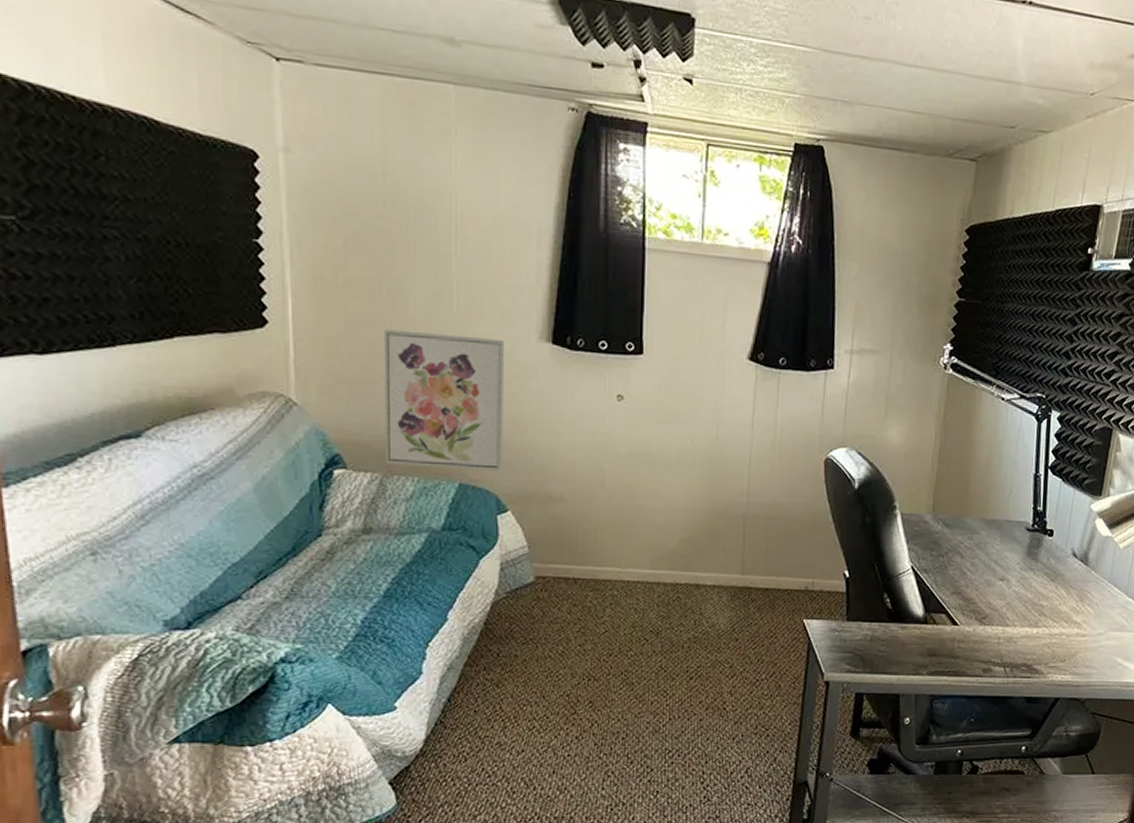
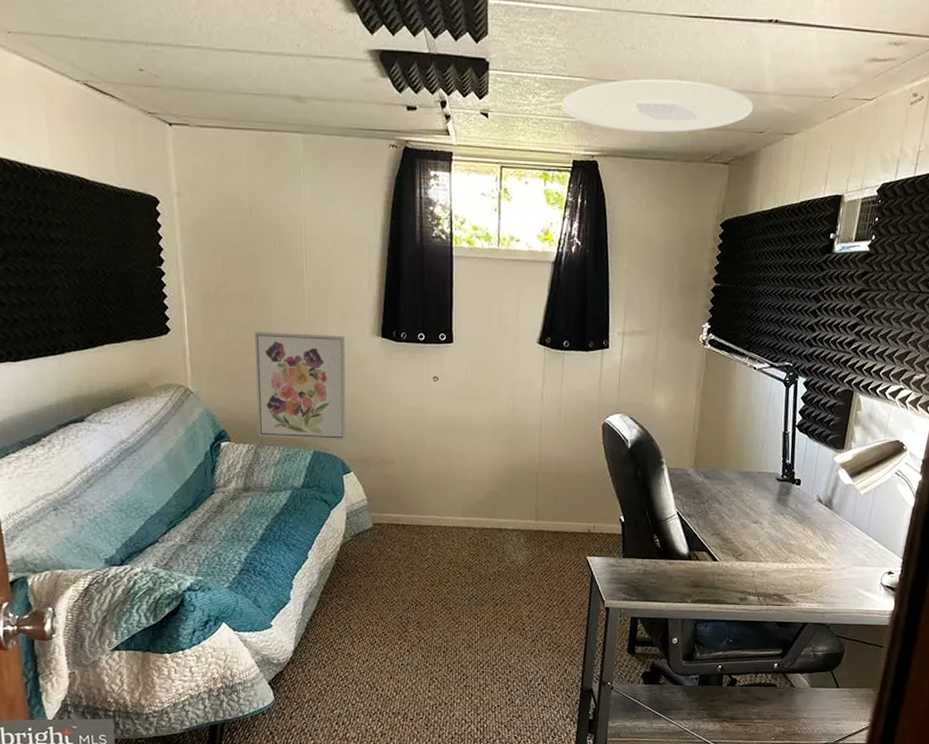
ceiling light: none [782,54,1005,120] -> present [561,79,754,133]

